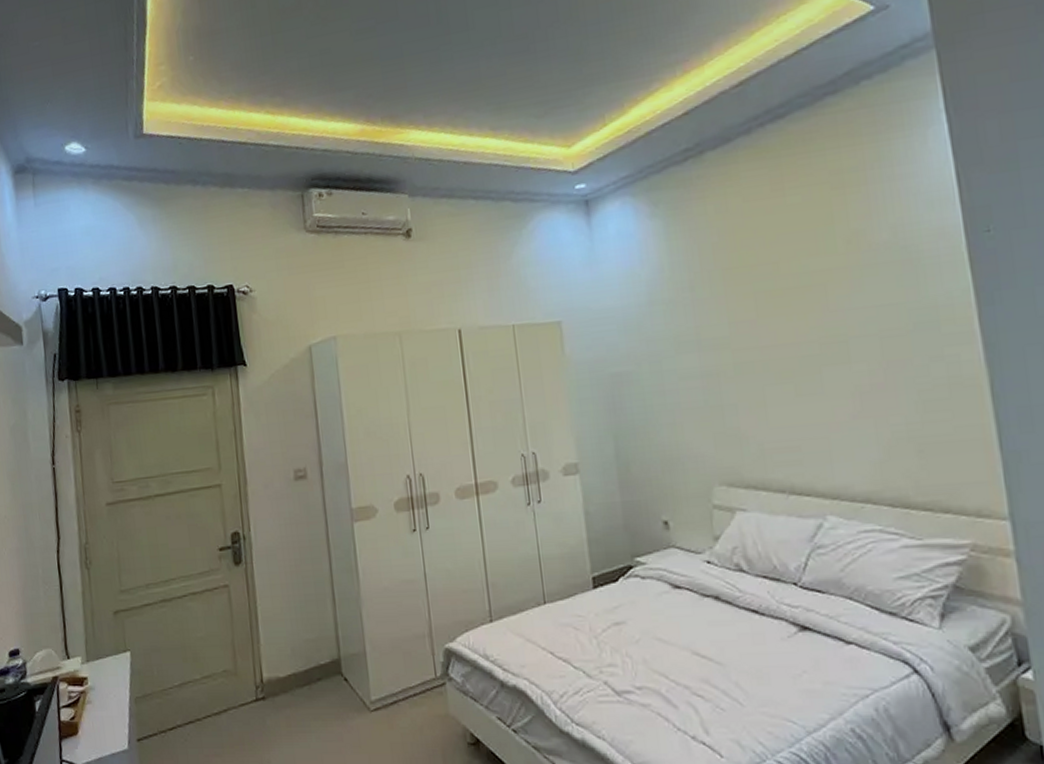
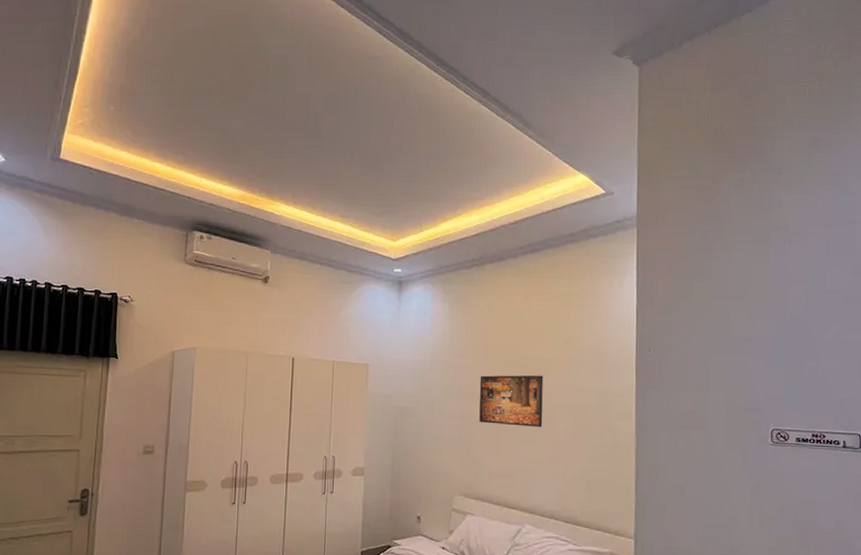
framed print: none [723,296,831,379] -> present [479,375,544,427]

